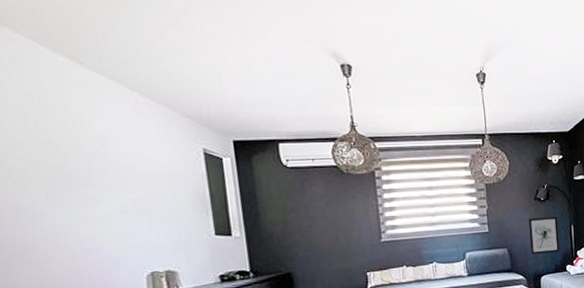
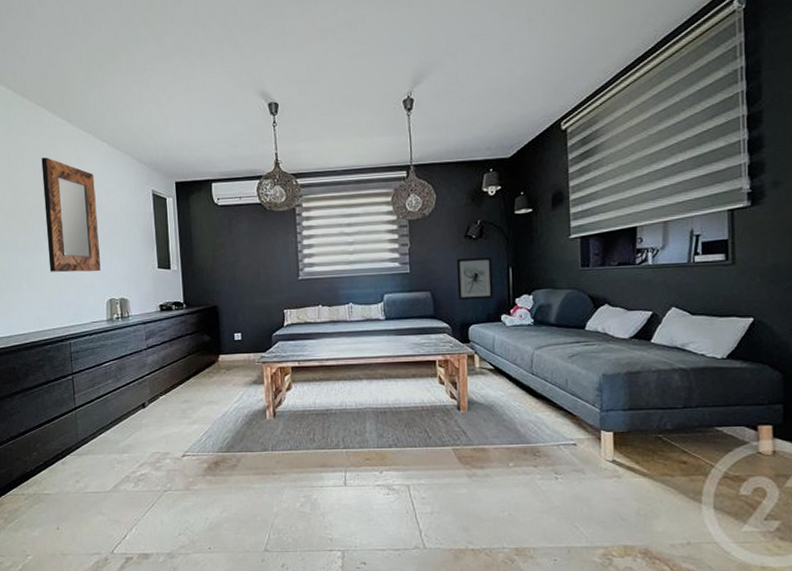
home mirror: none [36,104,136,244] -> present [41,157,101,273]

